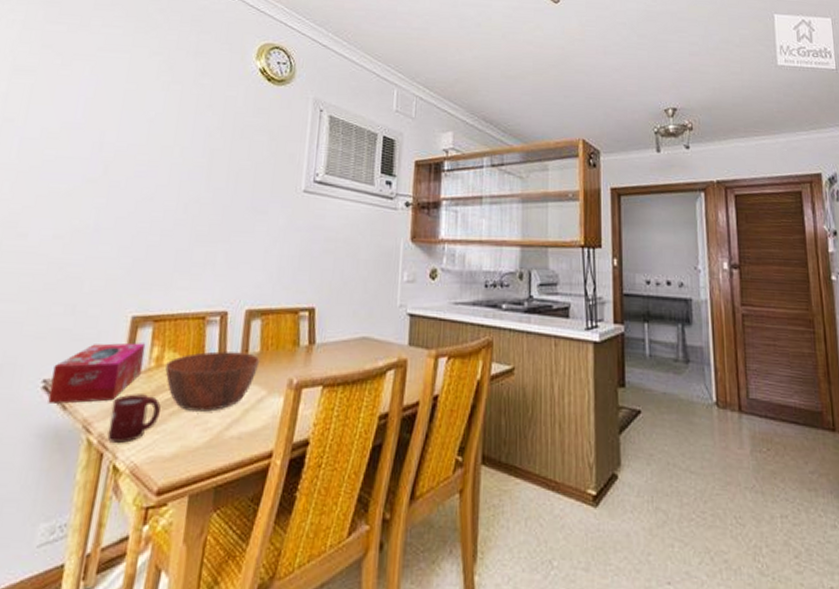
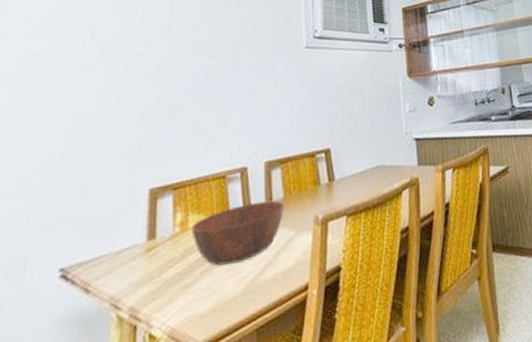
tissue box: present [48,342,146,405] -> none [68,212,168,292]
cup: present [107,394,161,444] -> none [139,259,191,313]

